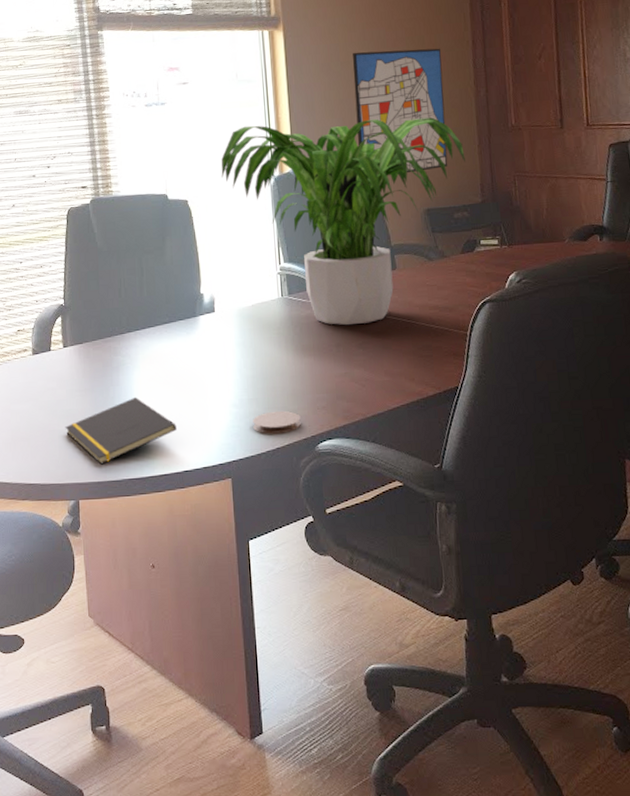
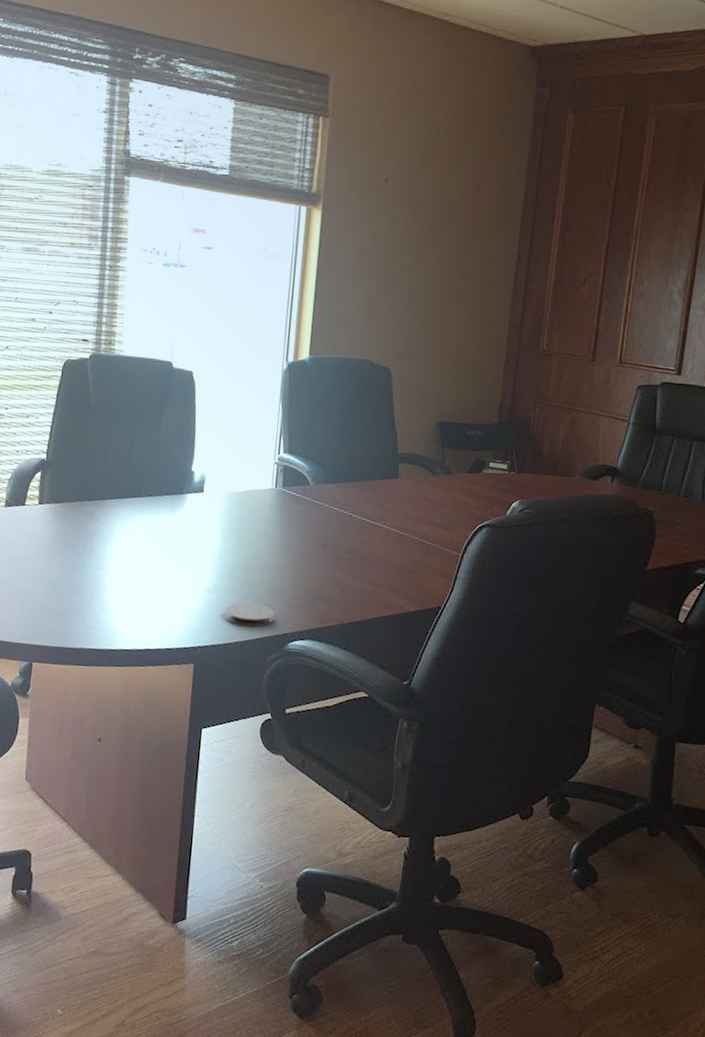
notepad: present [65,396,177,465] -> none [28,566,146,630]
potted plant: present [221,117,465,326] -> none [232,304,489,529]
wall art: present [353,48,448,176] -> none [381,245,483,382]

